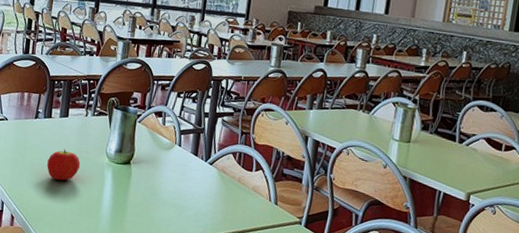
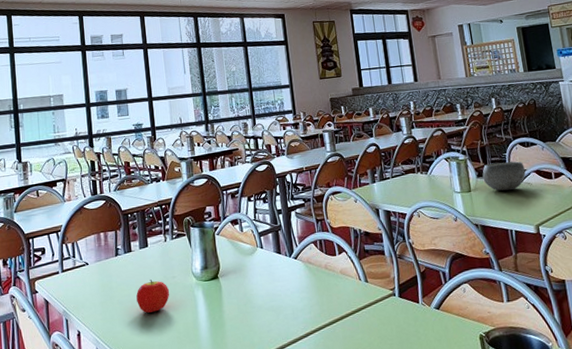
bowl: none [427,118,476,152] -> present [482,161,526,191]

